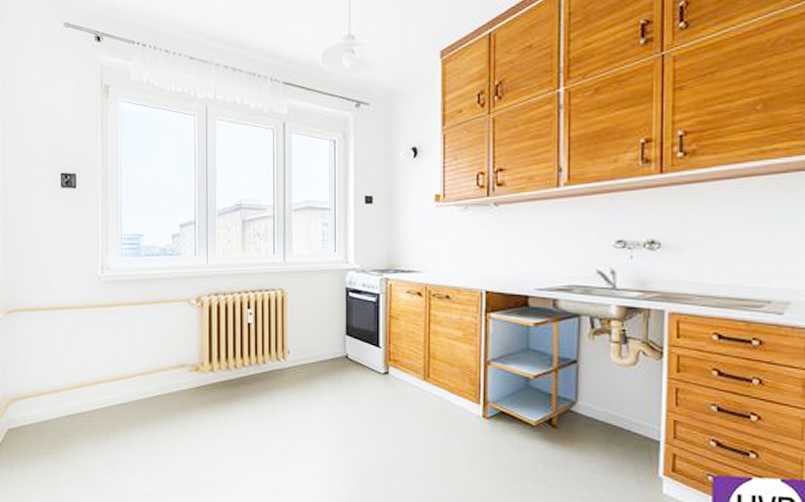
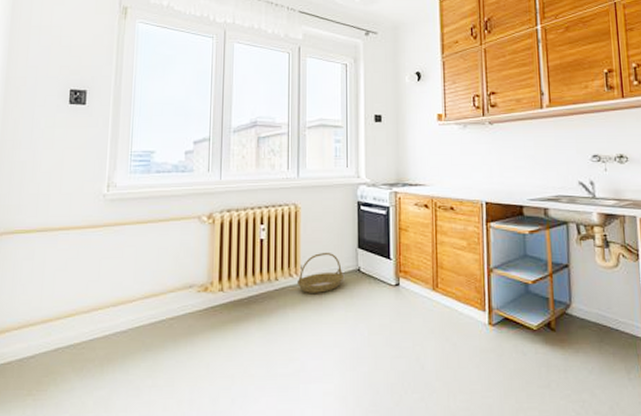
basket: none [284,339,331,378] -> present [296,253,343,293]

